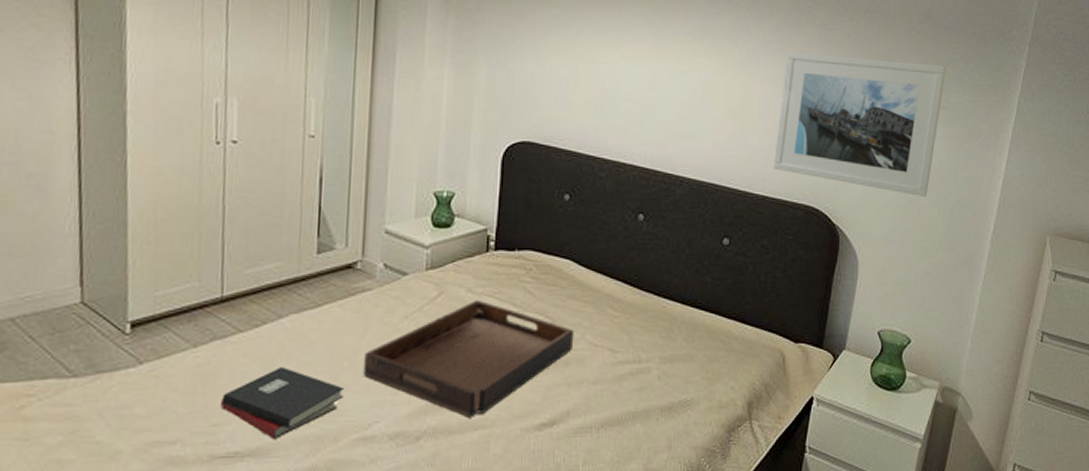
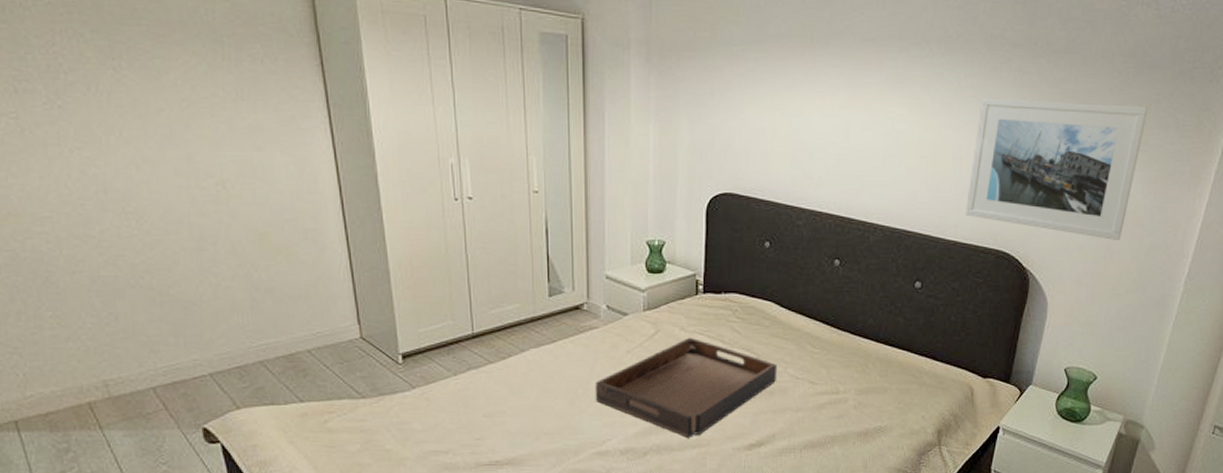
hardback book: present [219,367,344,439] -> none [480,393,580,451]

